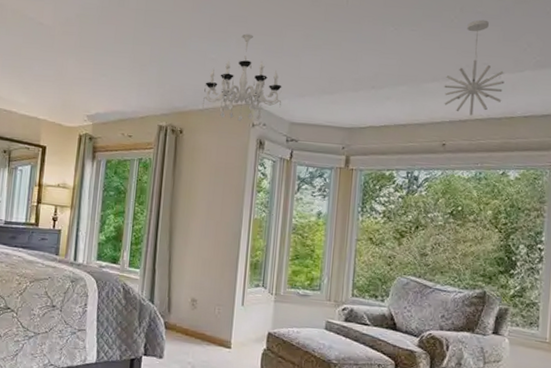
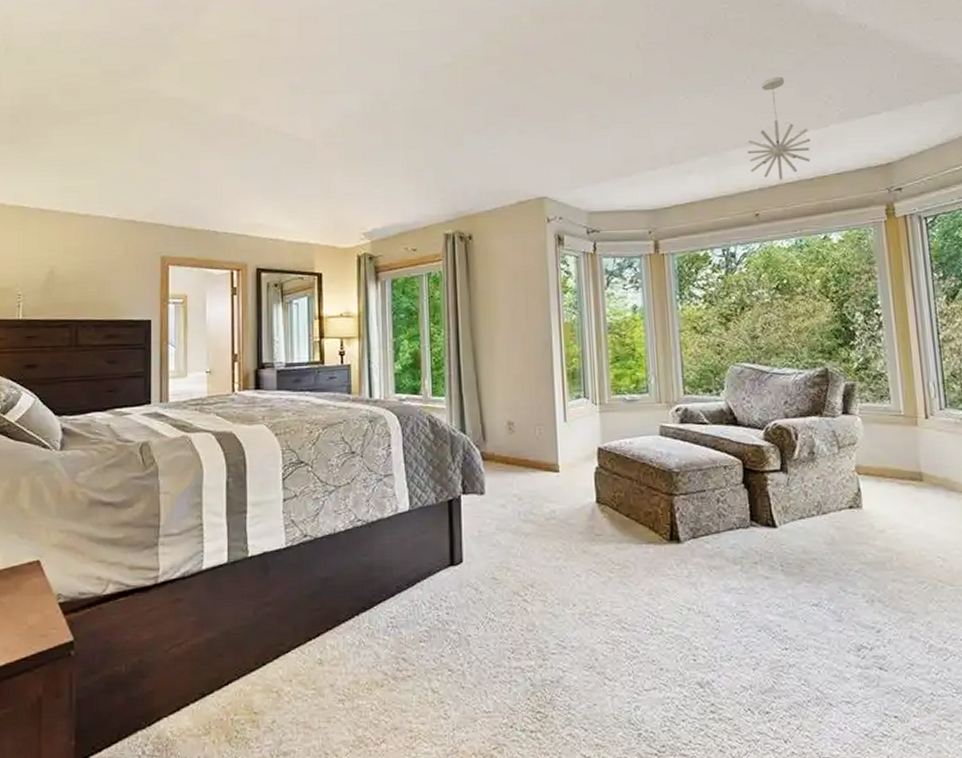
chandelier: present [202,33,282,122] -> none [489,122,576,219]

